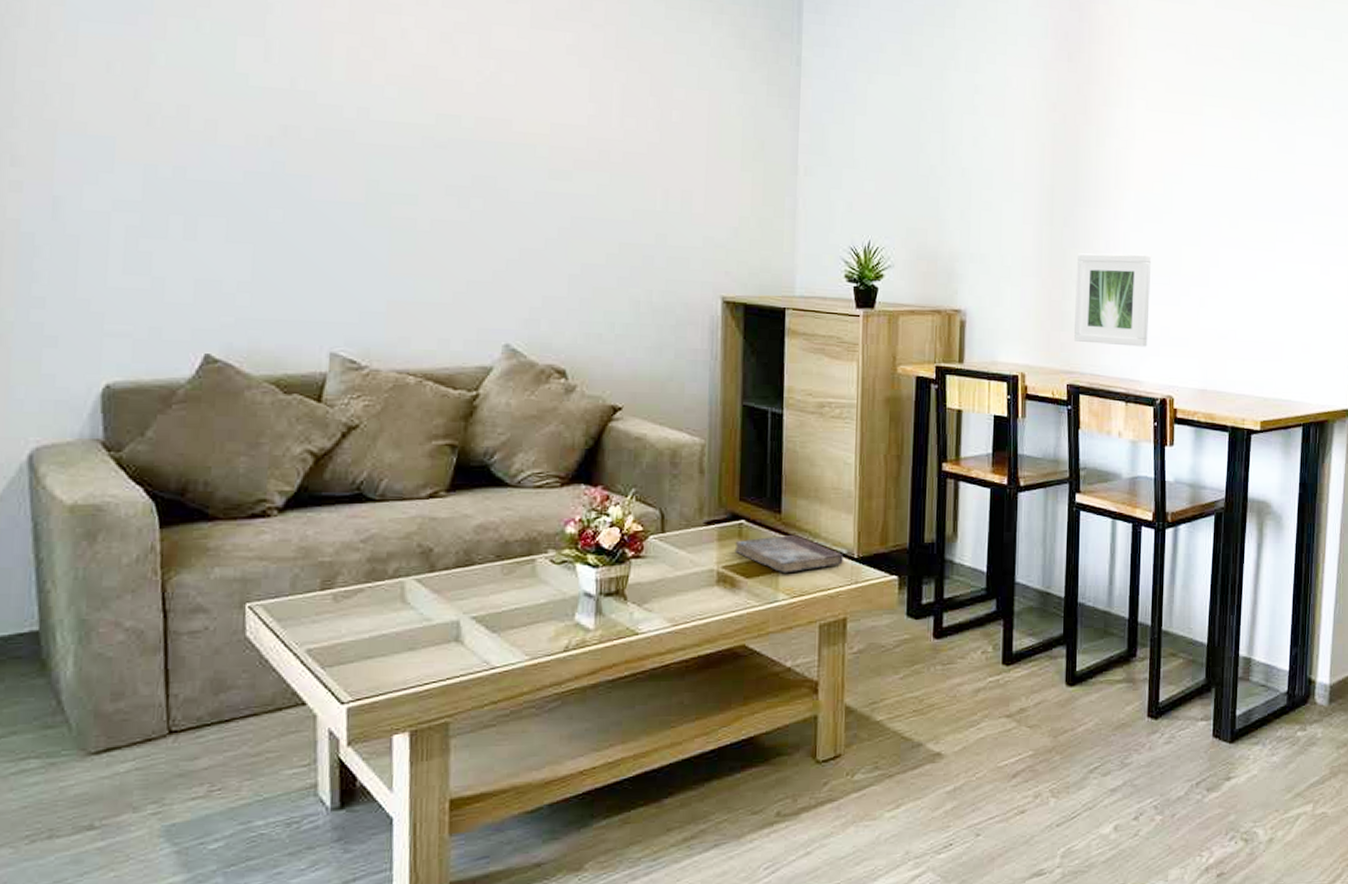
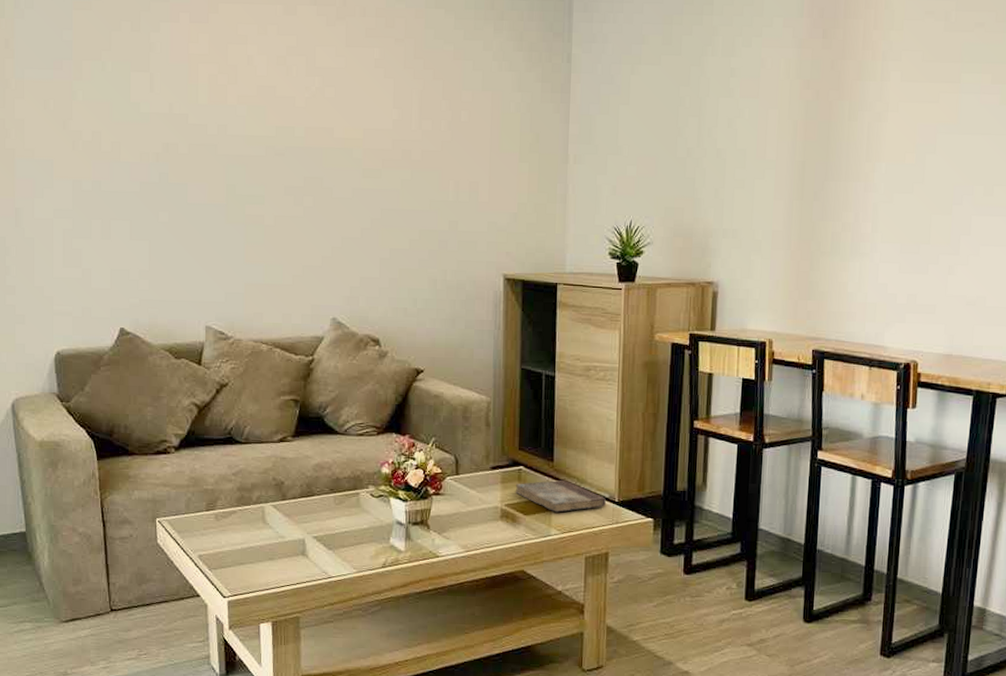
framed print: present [1073,253,1152,347] -> none [820,224,901,314]

